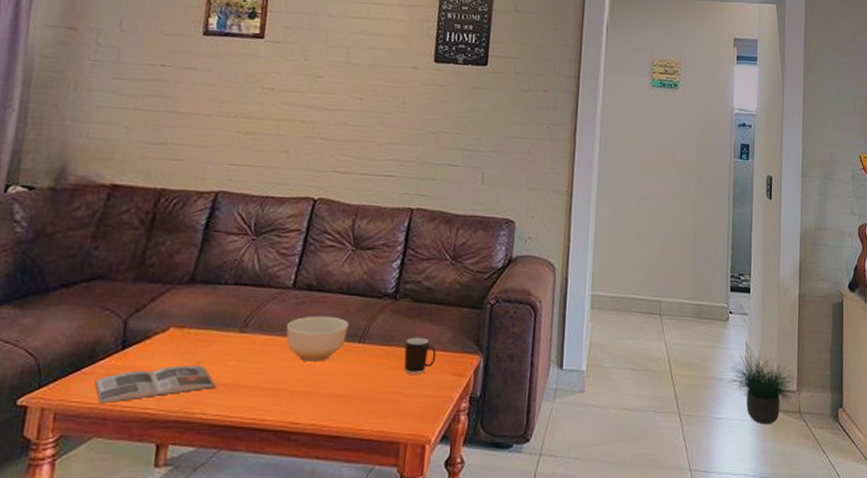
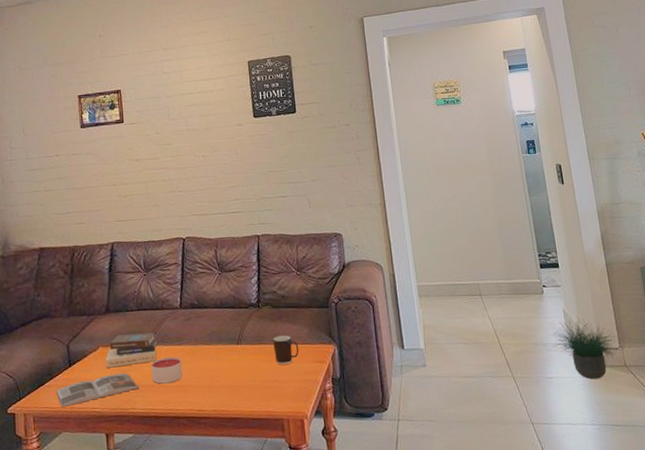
books: none [174,314,254,357] -> present [105,332,158,368]
candle: none [236,351,282,384] -> present [152,357,183,384]
bowl: present [286,315,350,362] -> none [180,326,228,363]

